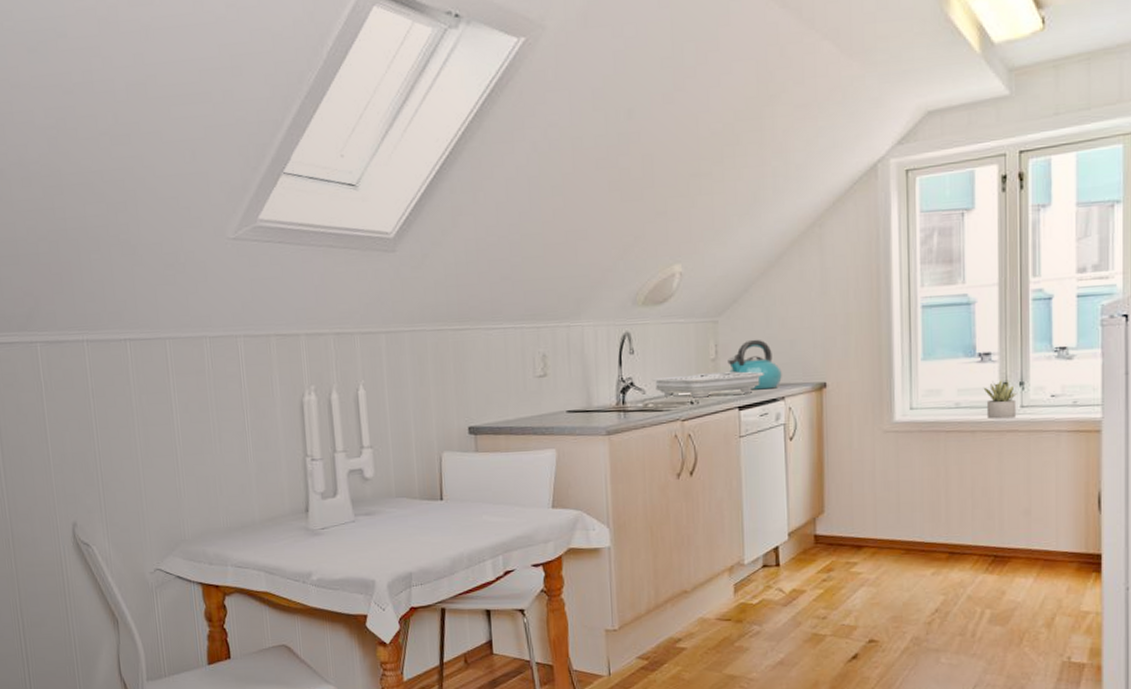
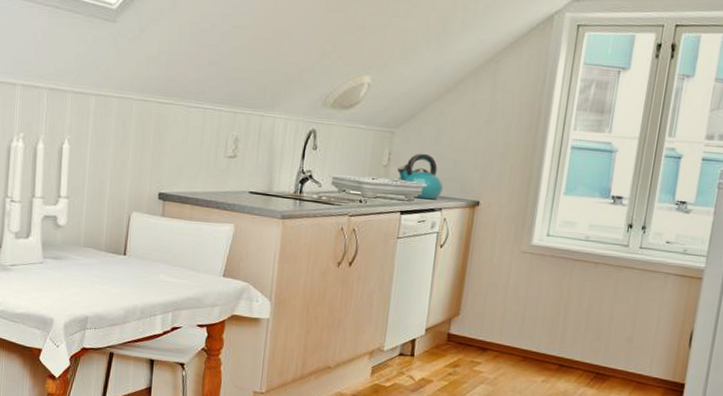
succulent plant: present [983,380,1018,420] -> none [610,221,639,257]

